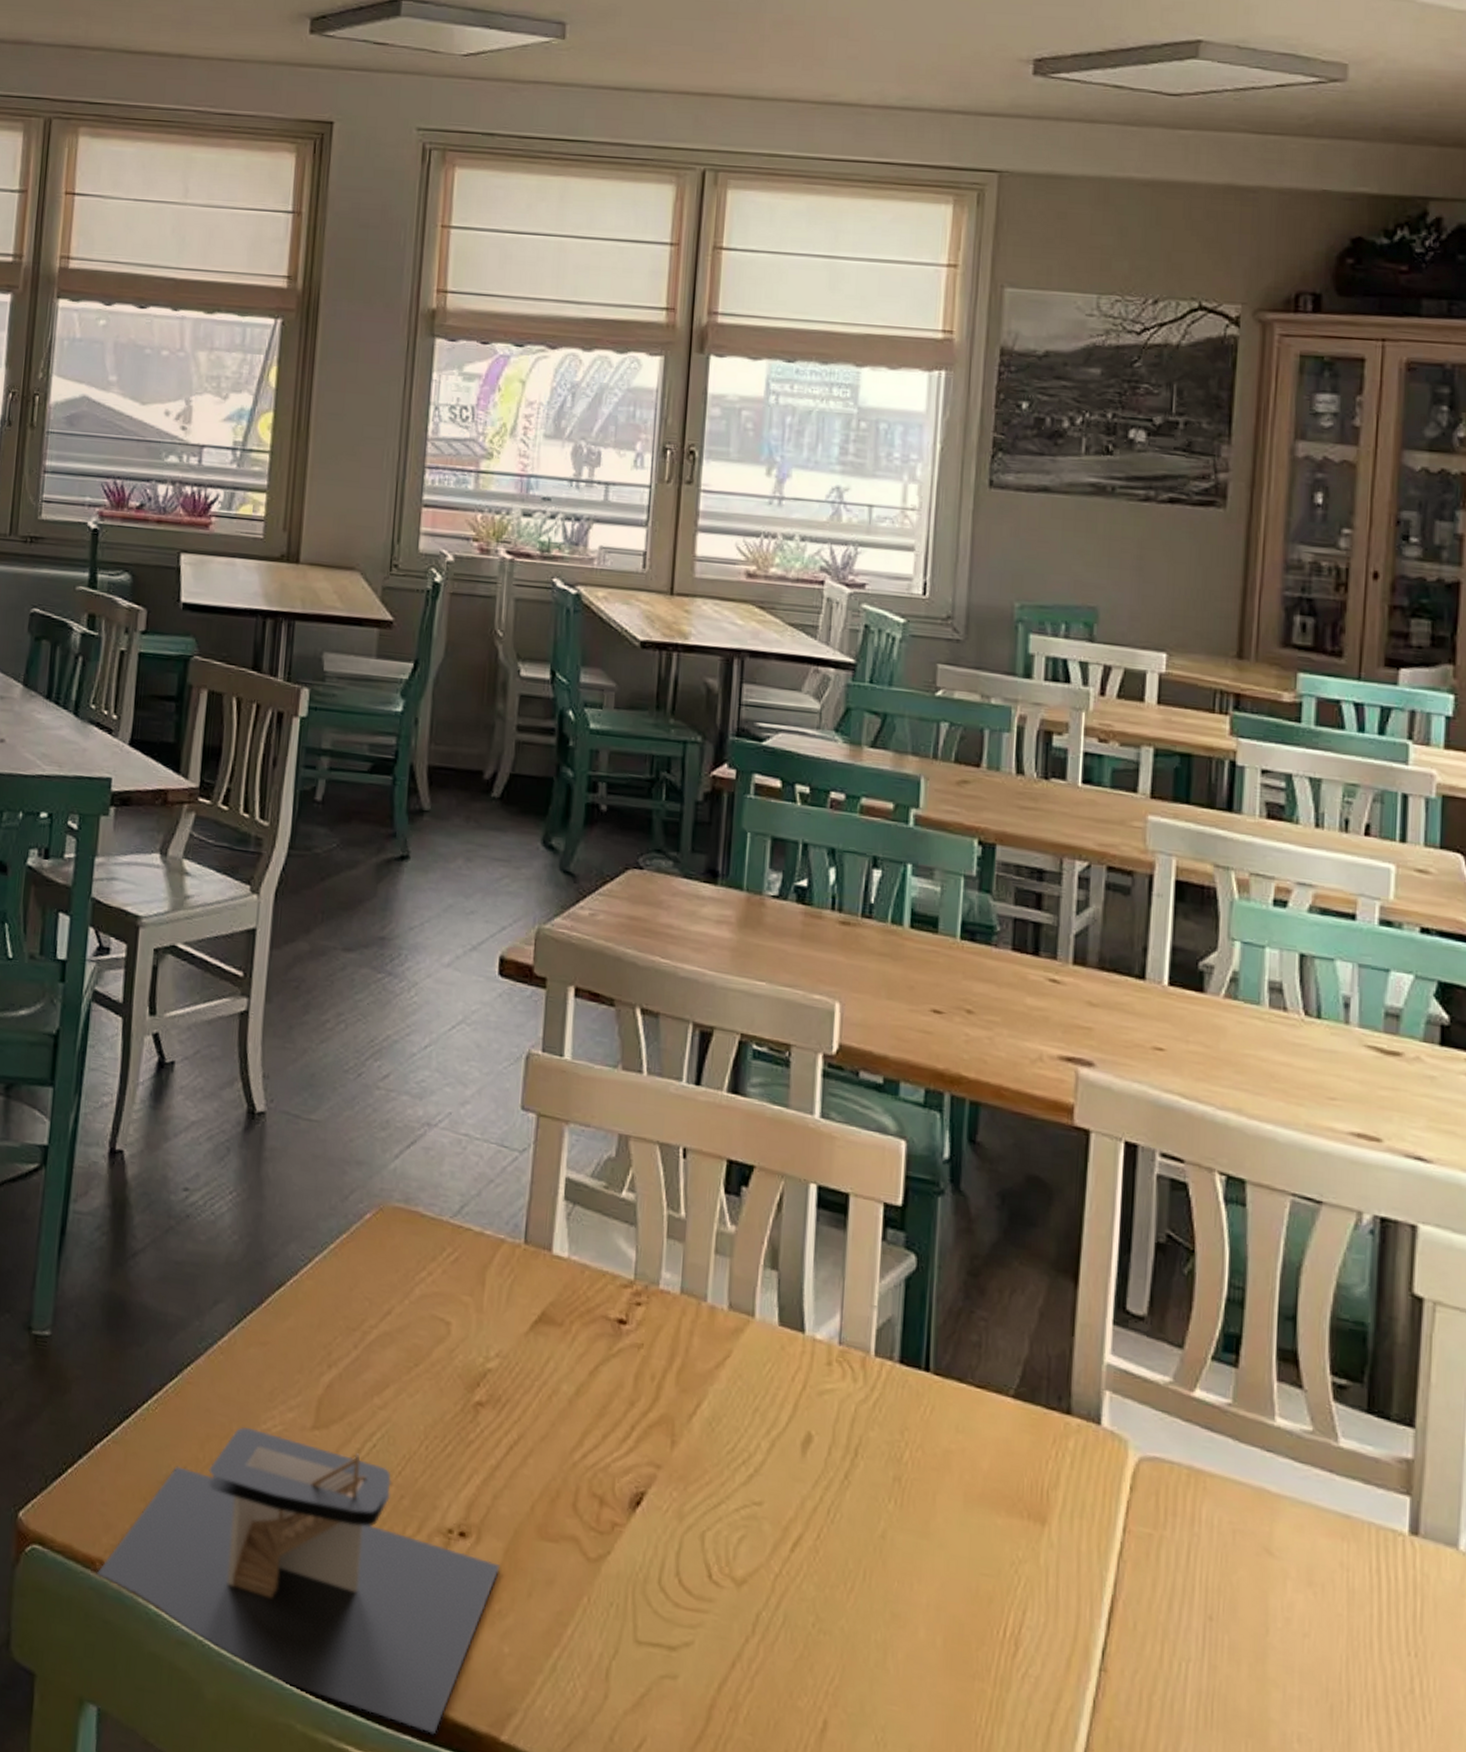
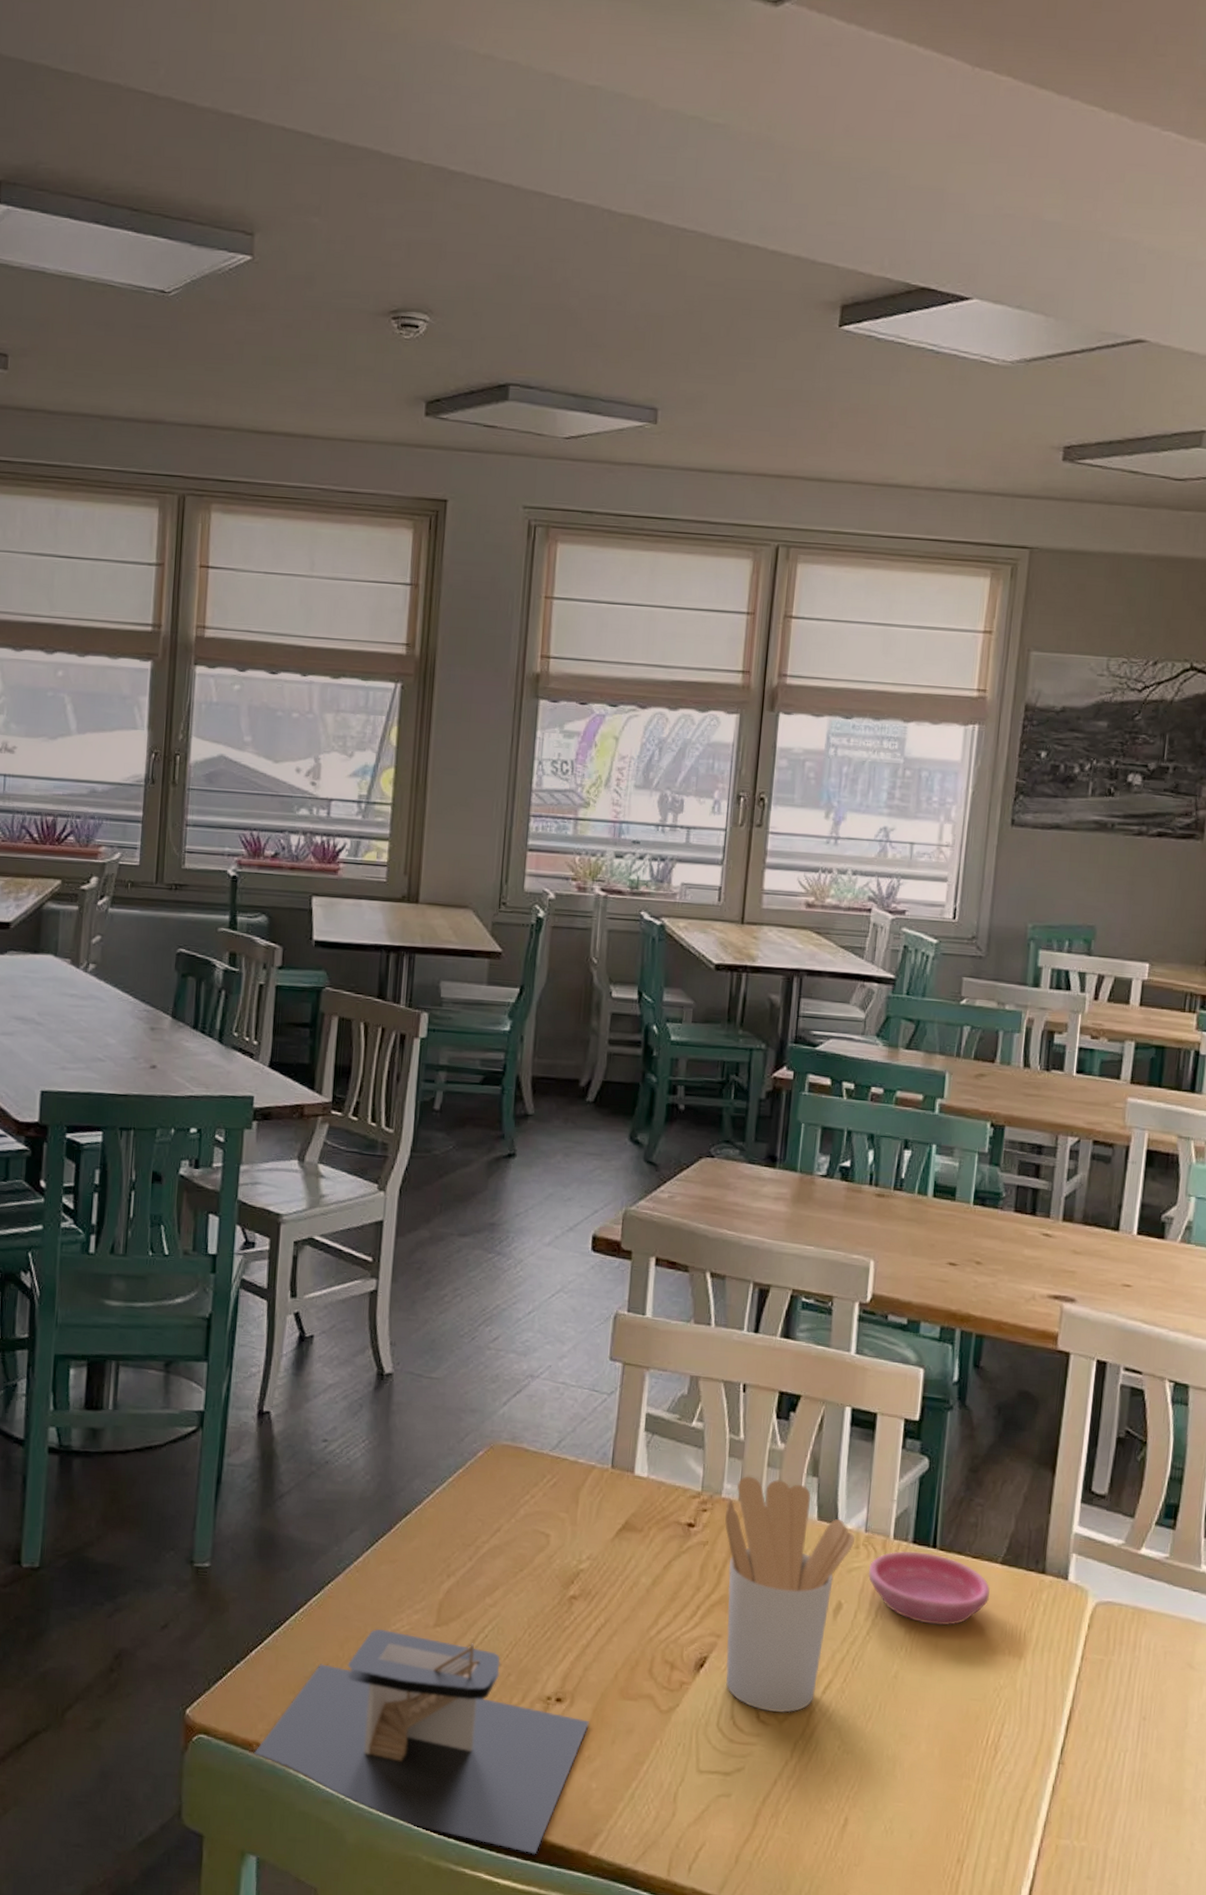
utensil holder: none [663,1264,827,1574] -> present [724,1476,856,1713]
saucer: none [843,1372,1001,1474] -> present [868,1551,990,1625]

